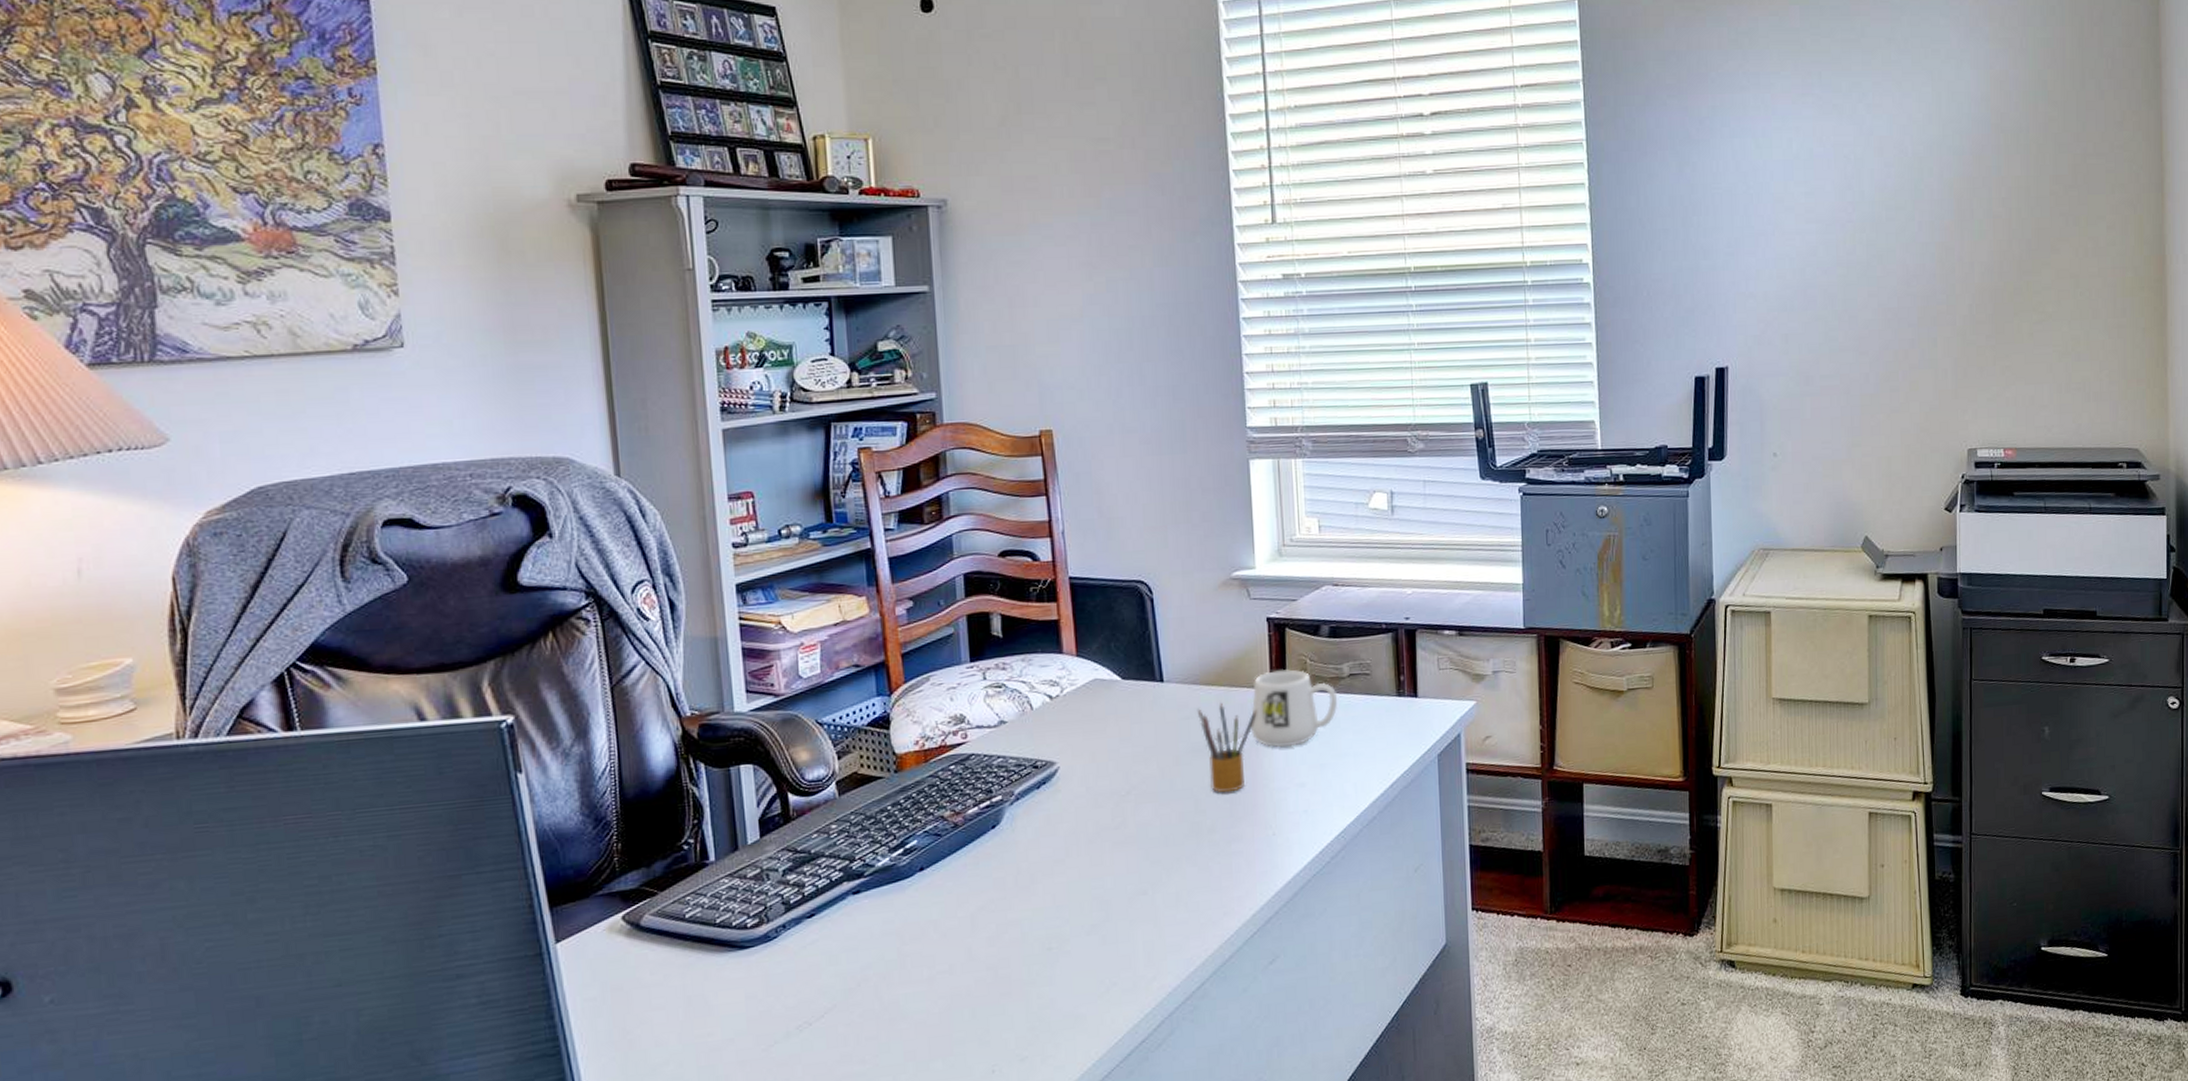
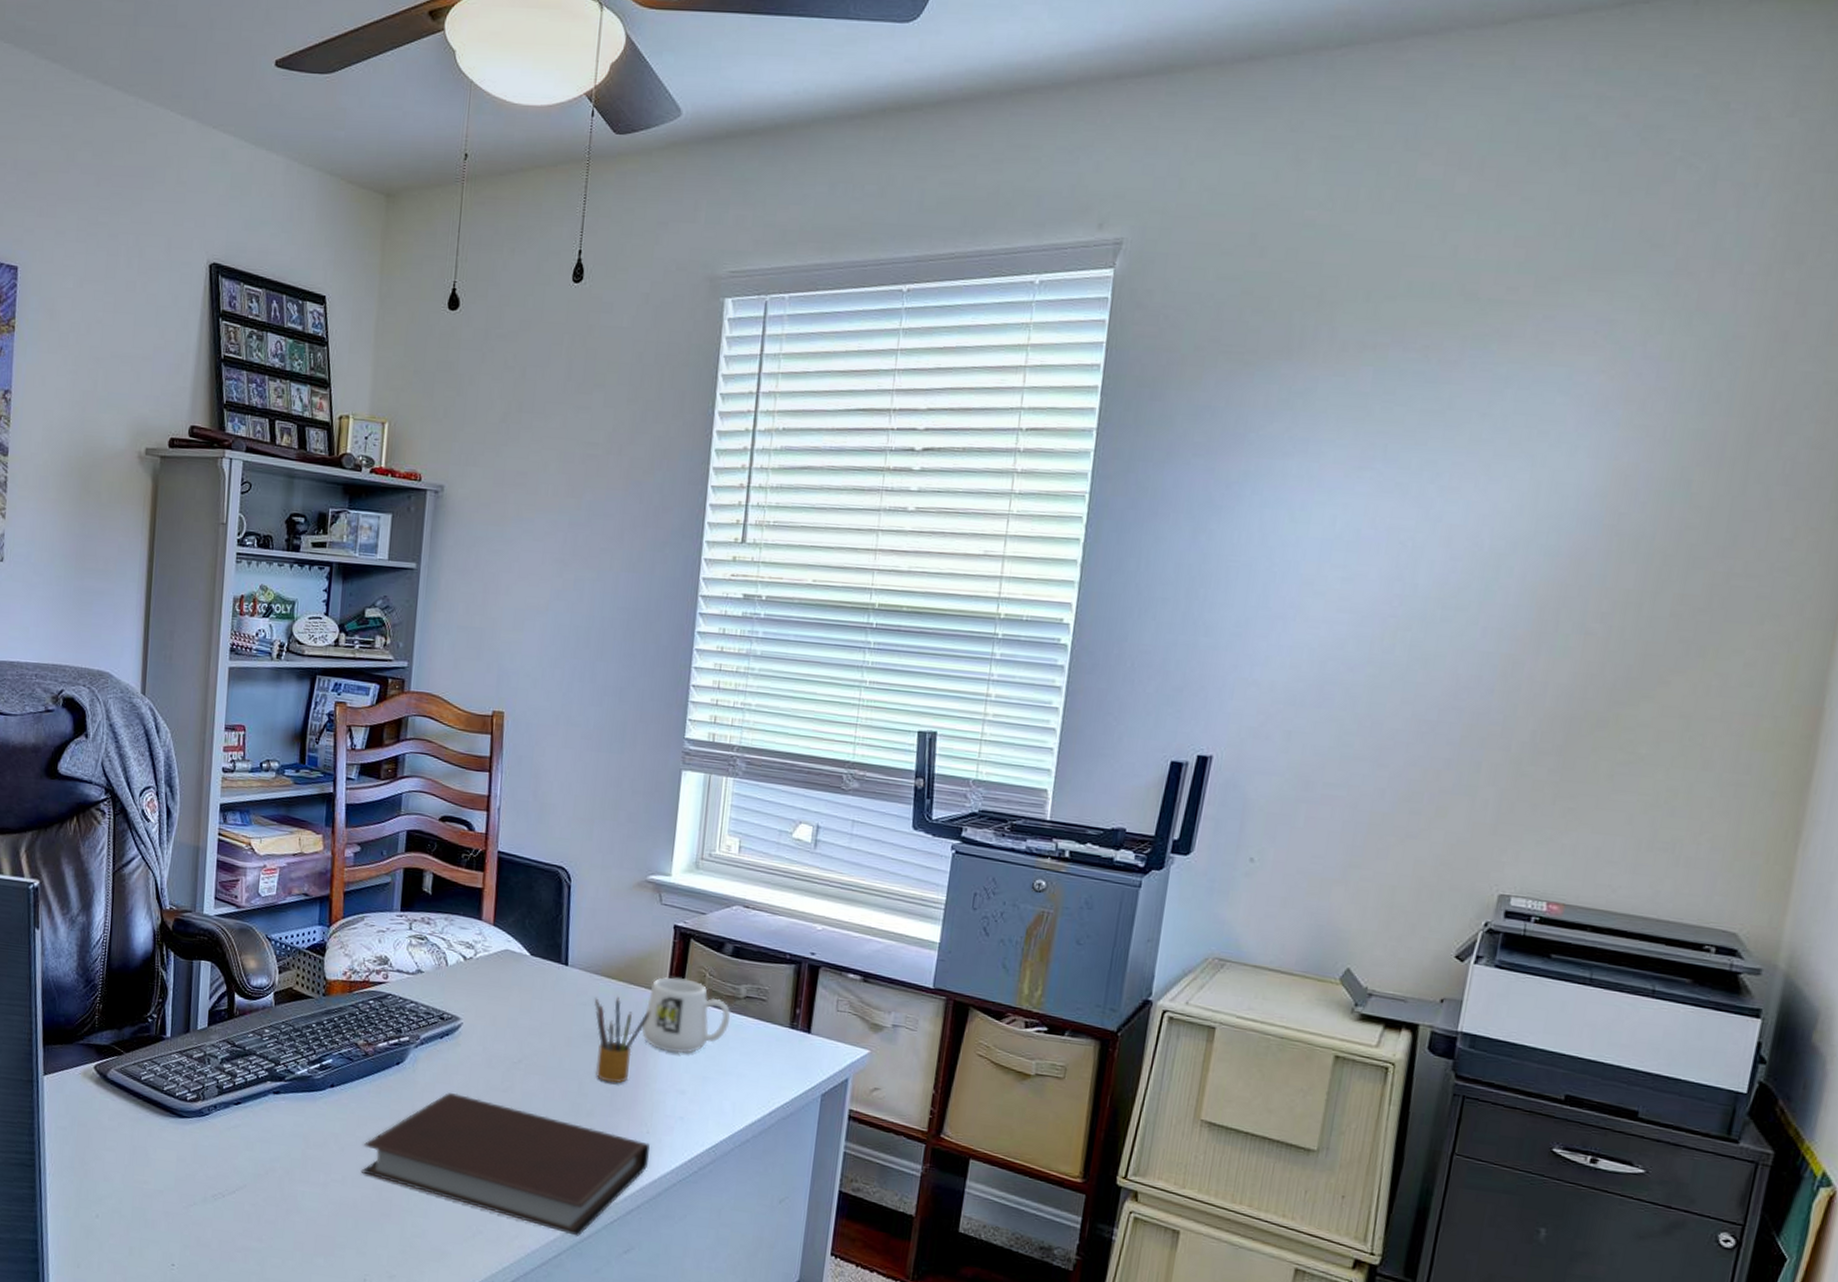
notebook: none [967,842,1280,962] -> present [360,1093,650,1237]

